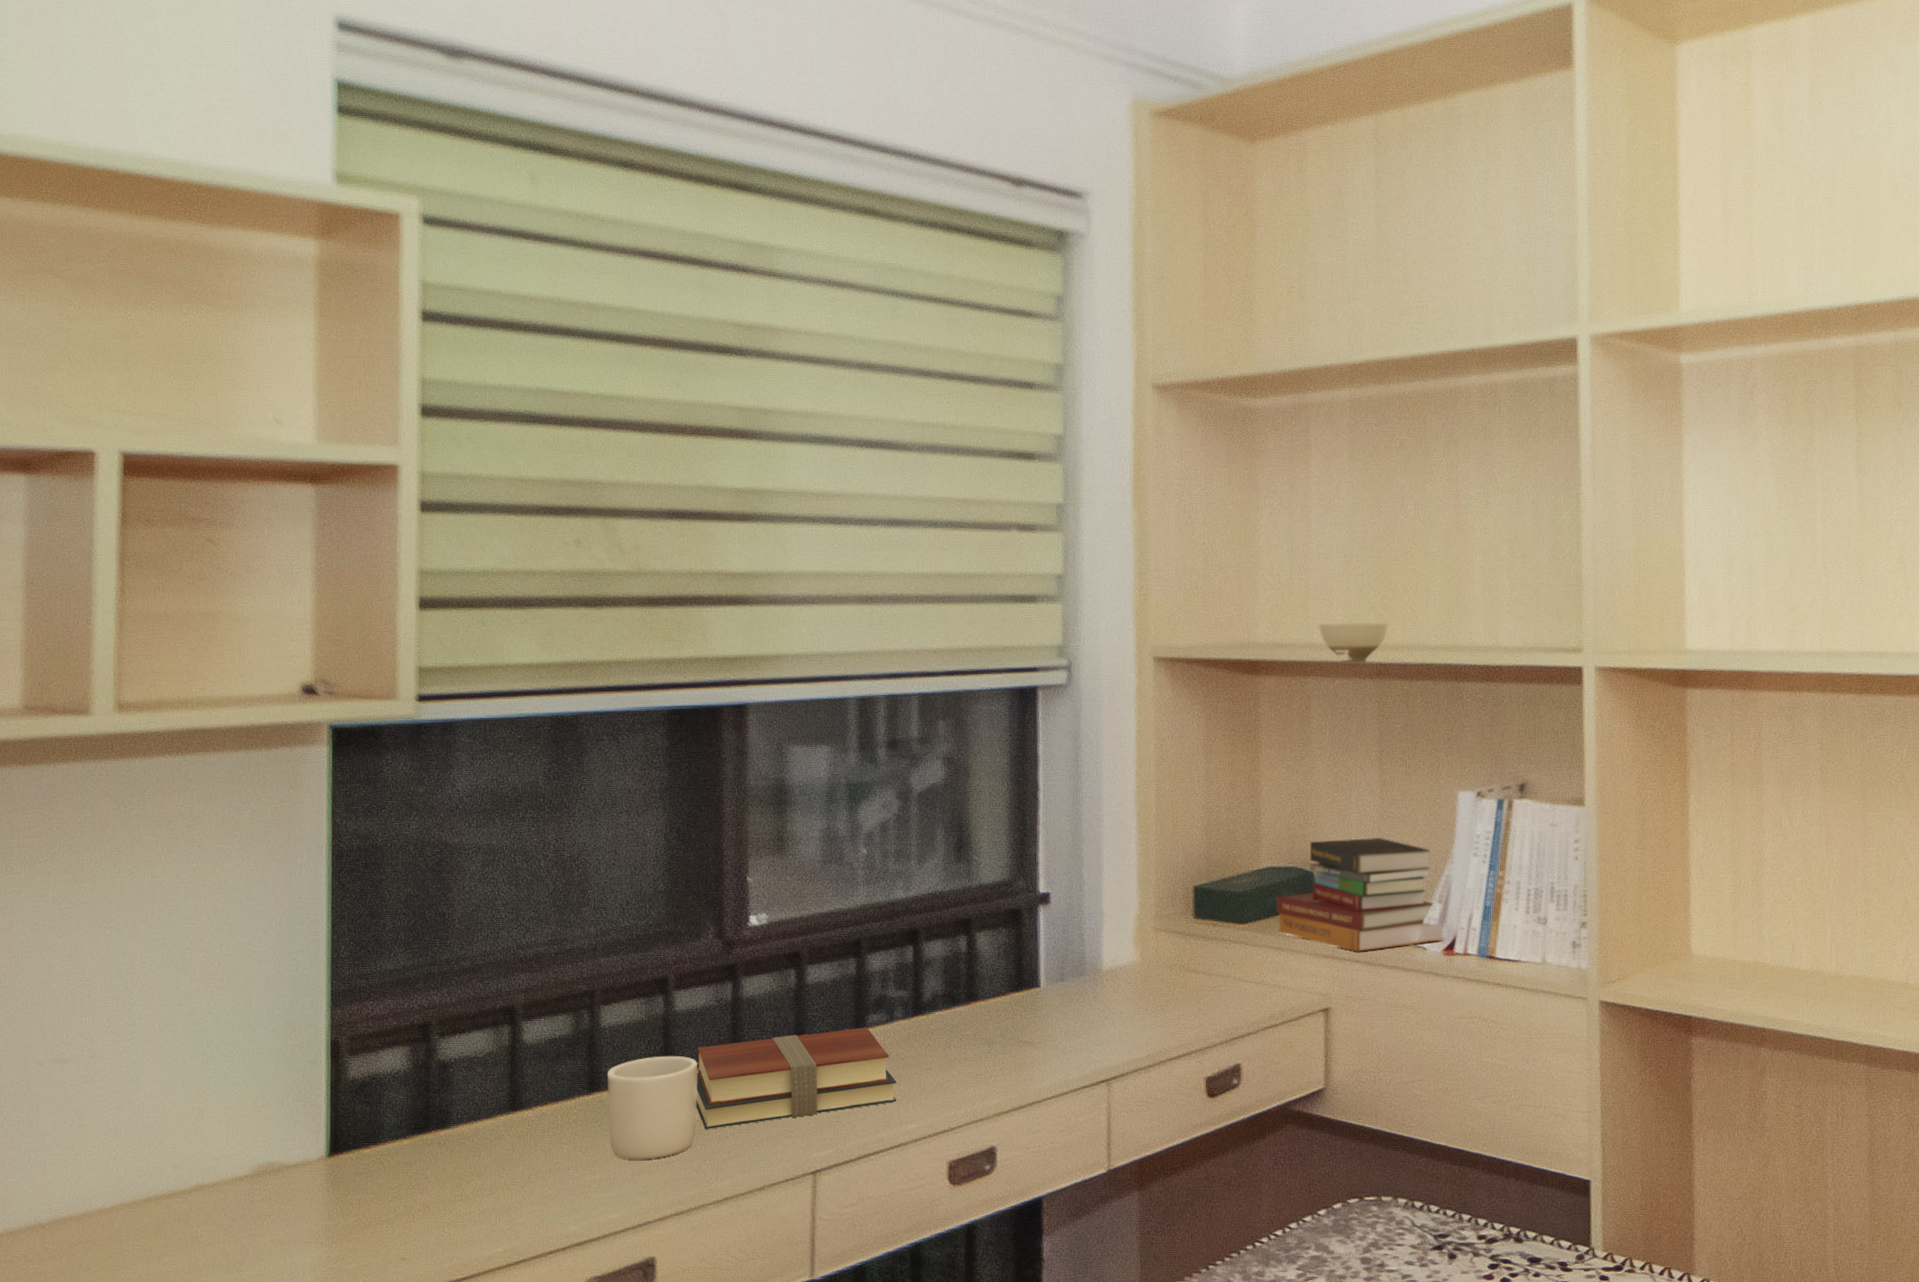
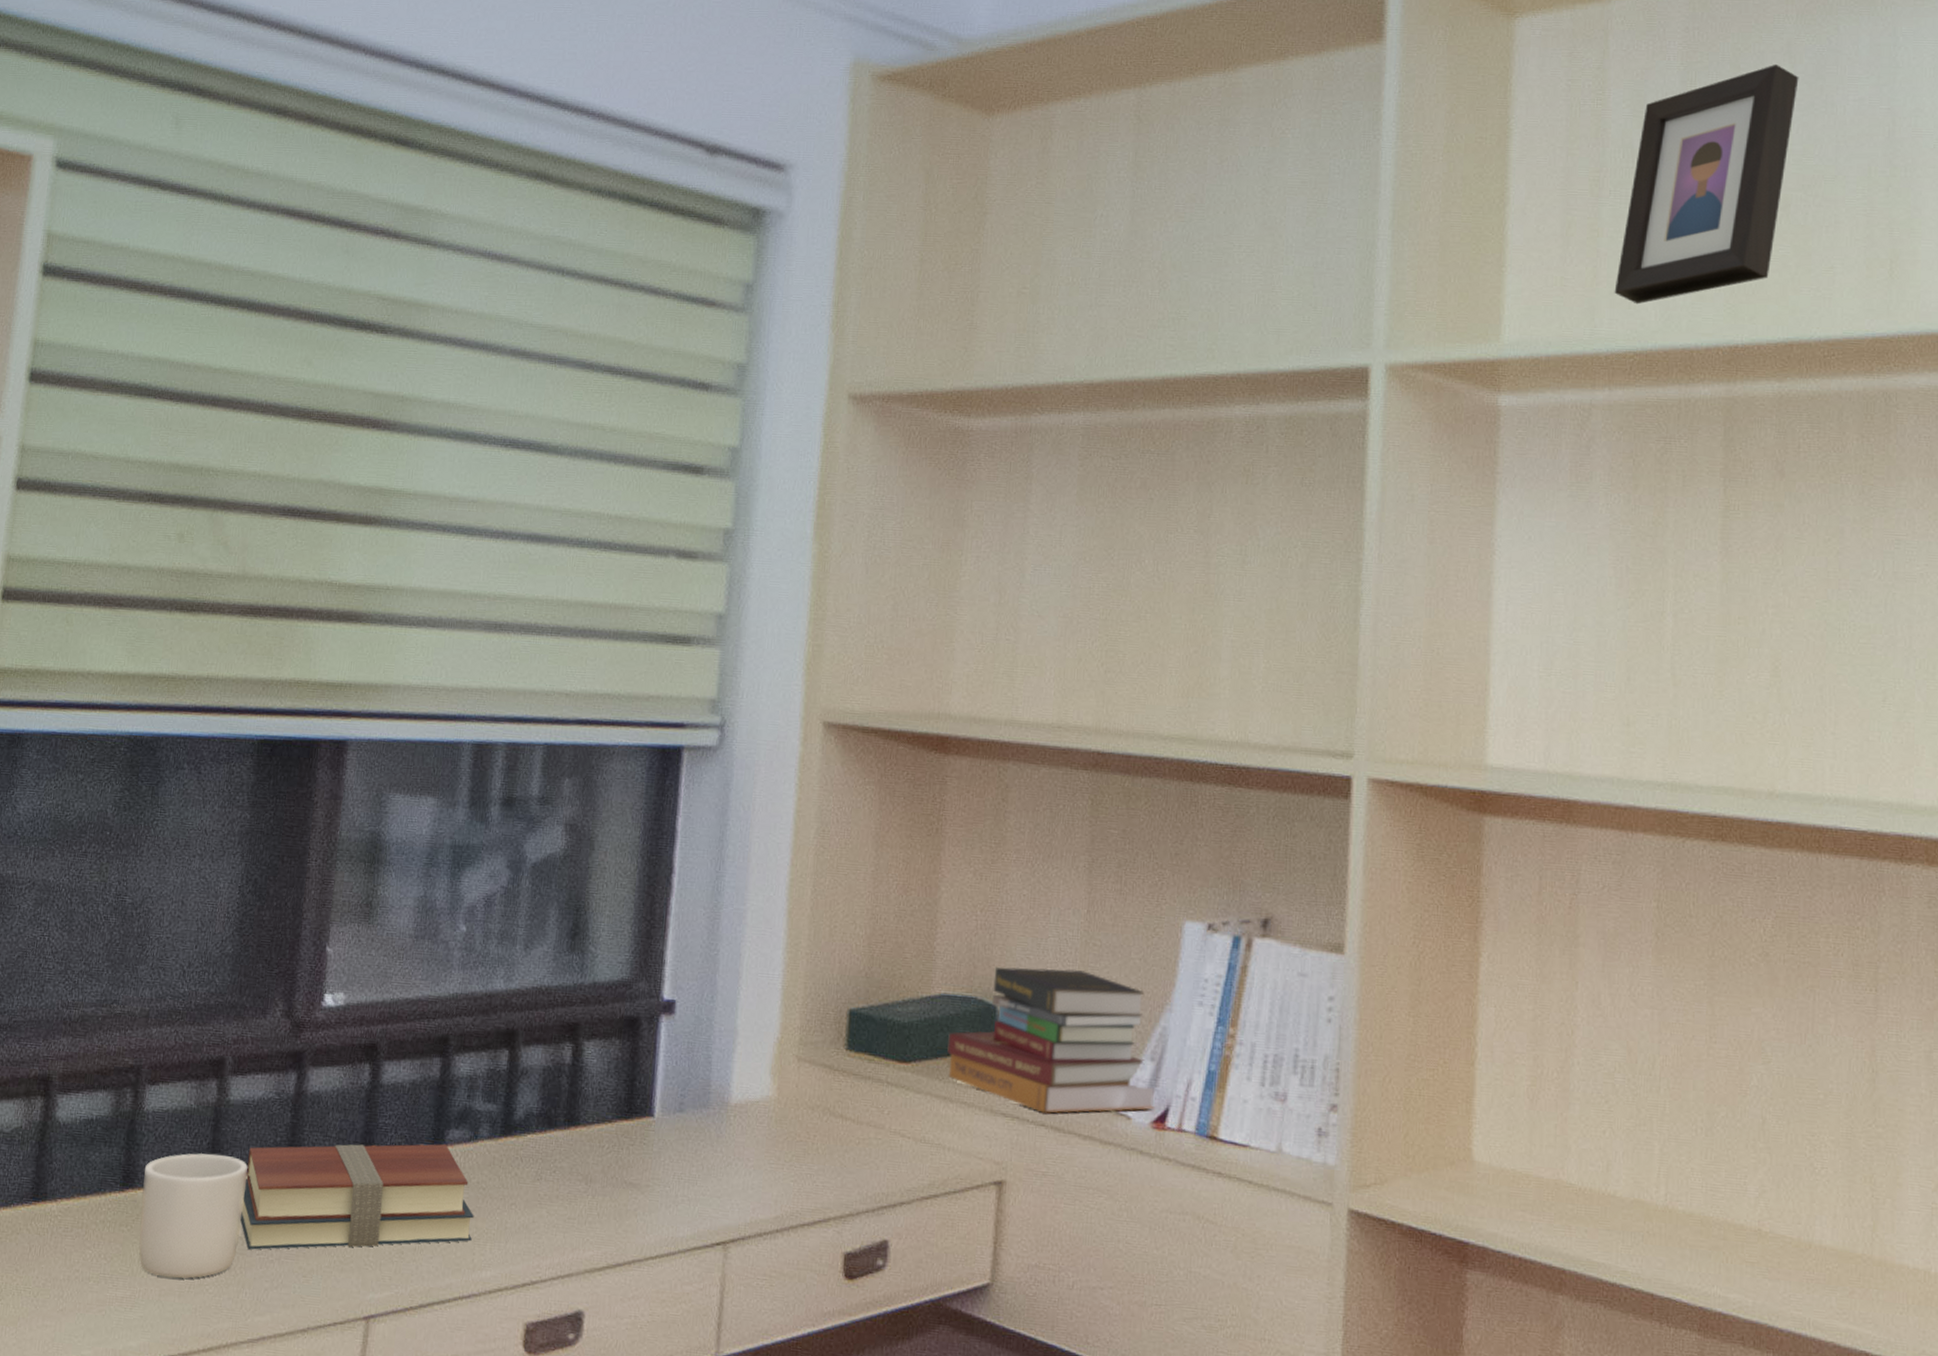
bowl: present [1318,622,1389,663] -> none [1025,696,1112,749]
picture frame: none [1765,75,1900,276] -> present [1614,63,1799,305]

